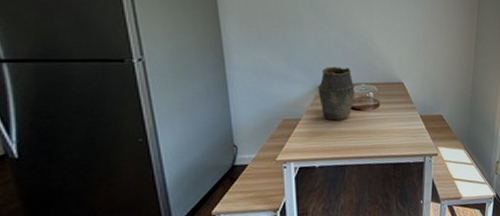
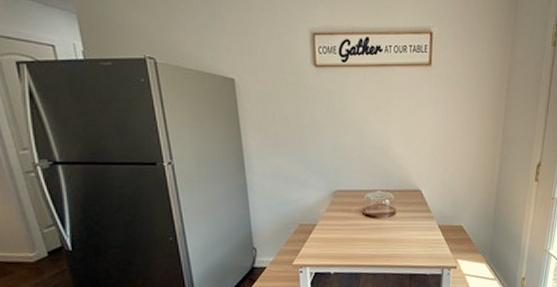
vase: present [318,67,355,121] -> none [333,172,370,227]

